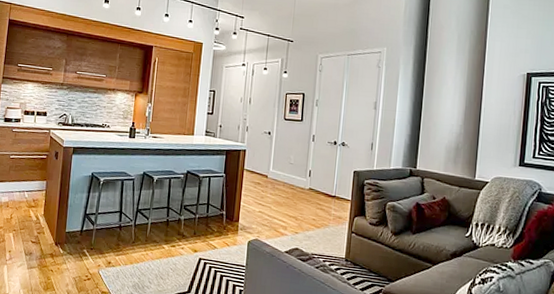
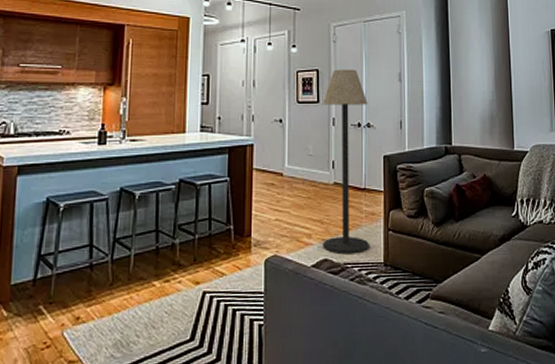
floor lamp: none [295,94,345,247] -> present [321,69,369,253]

